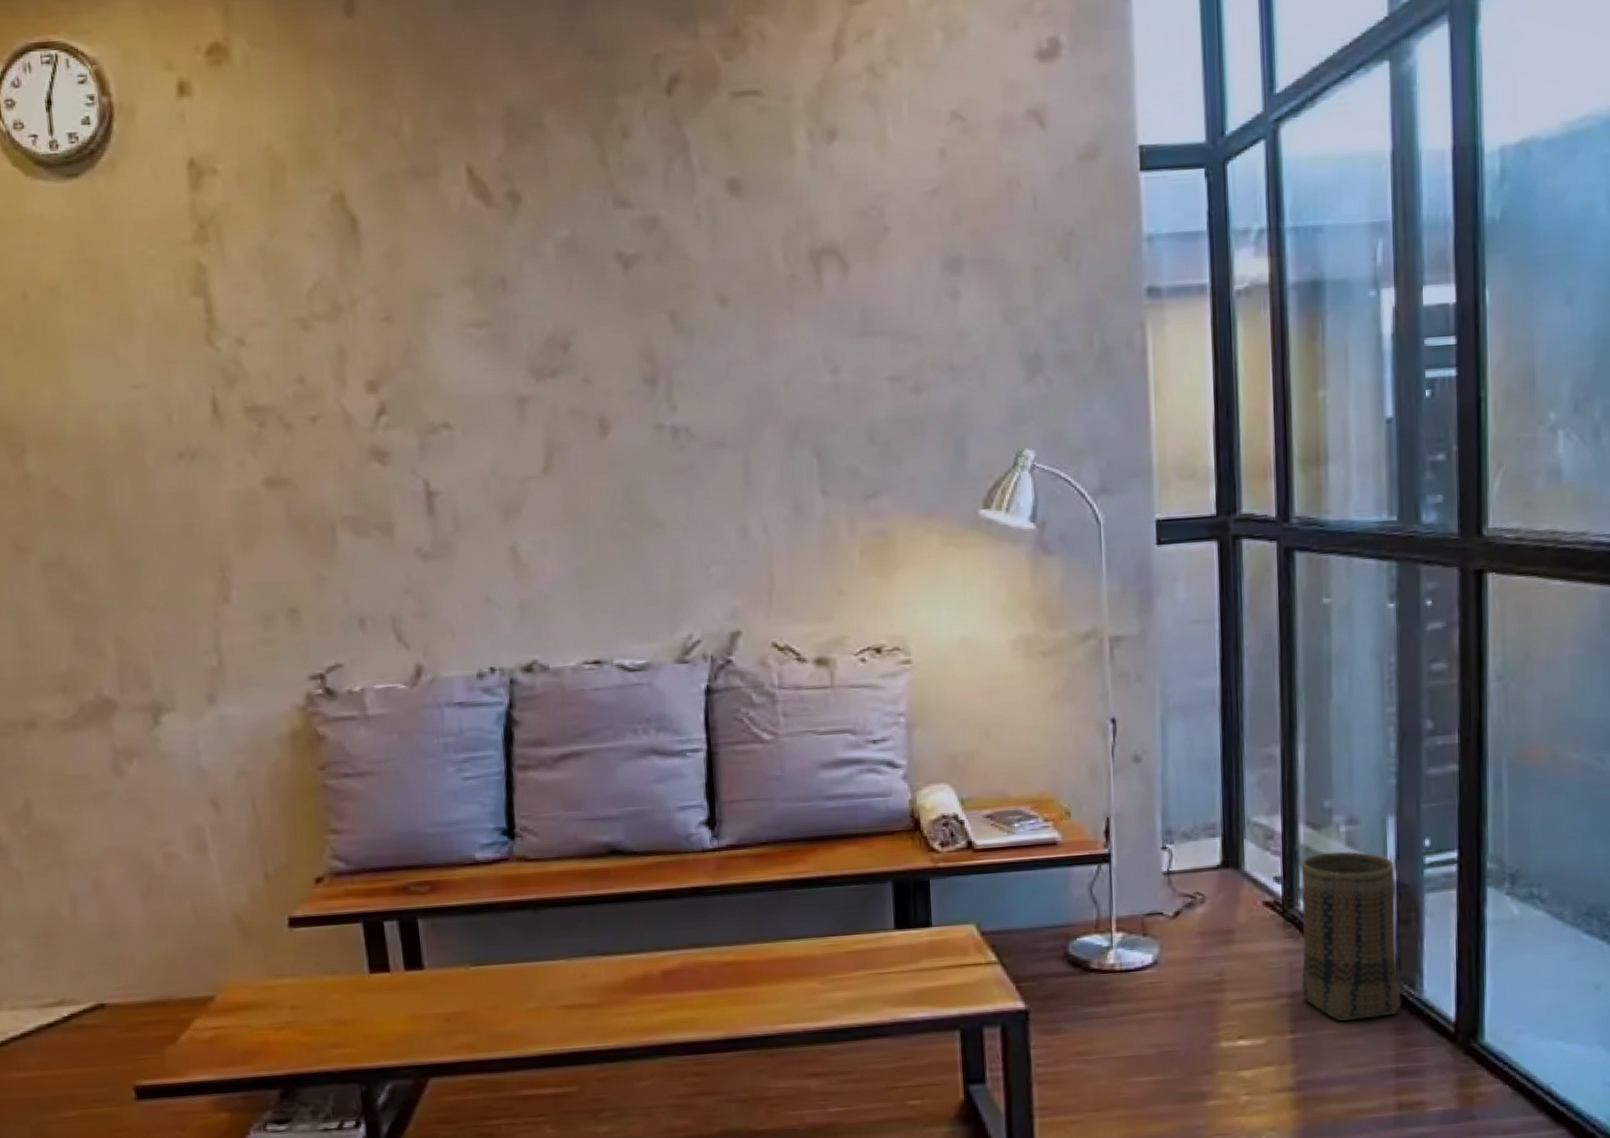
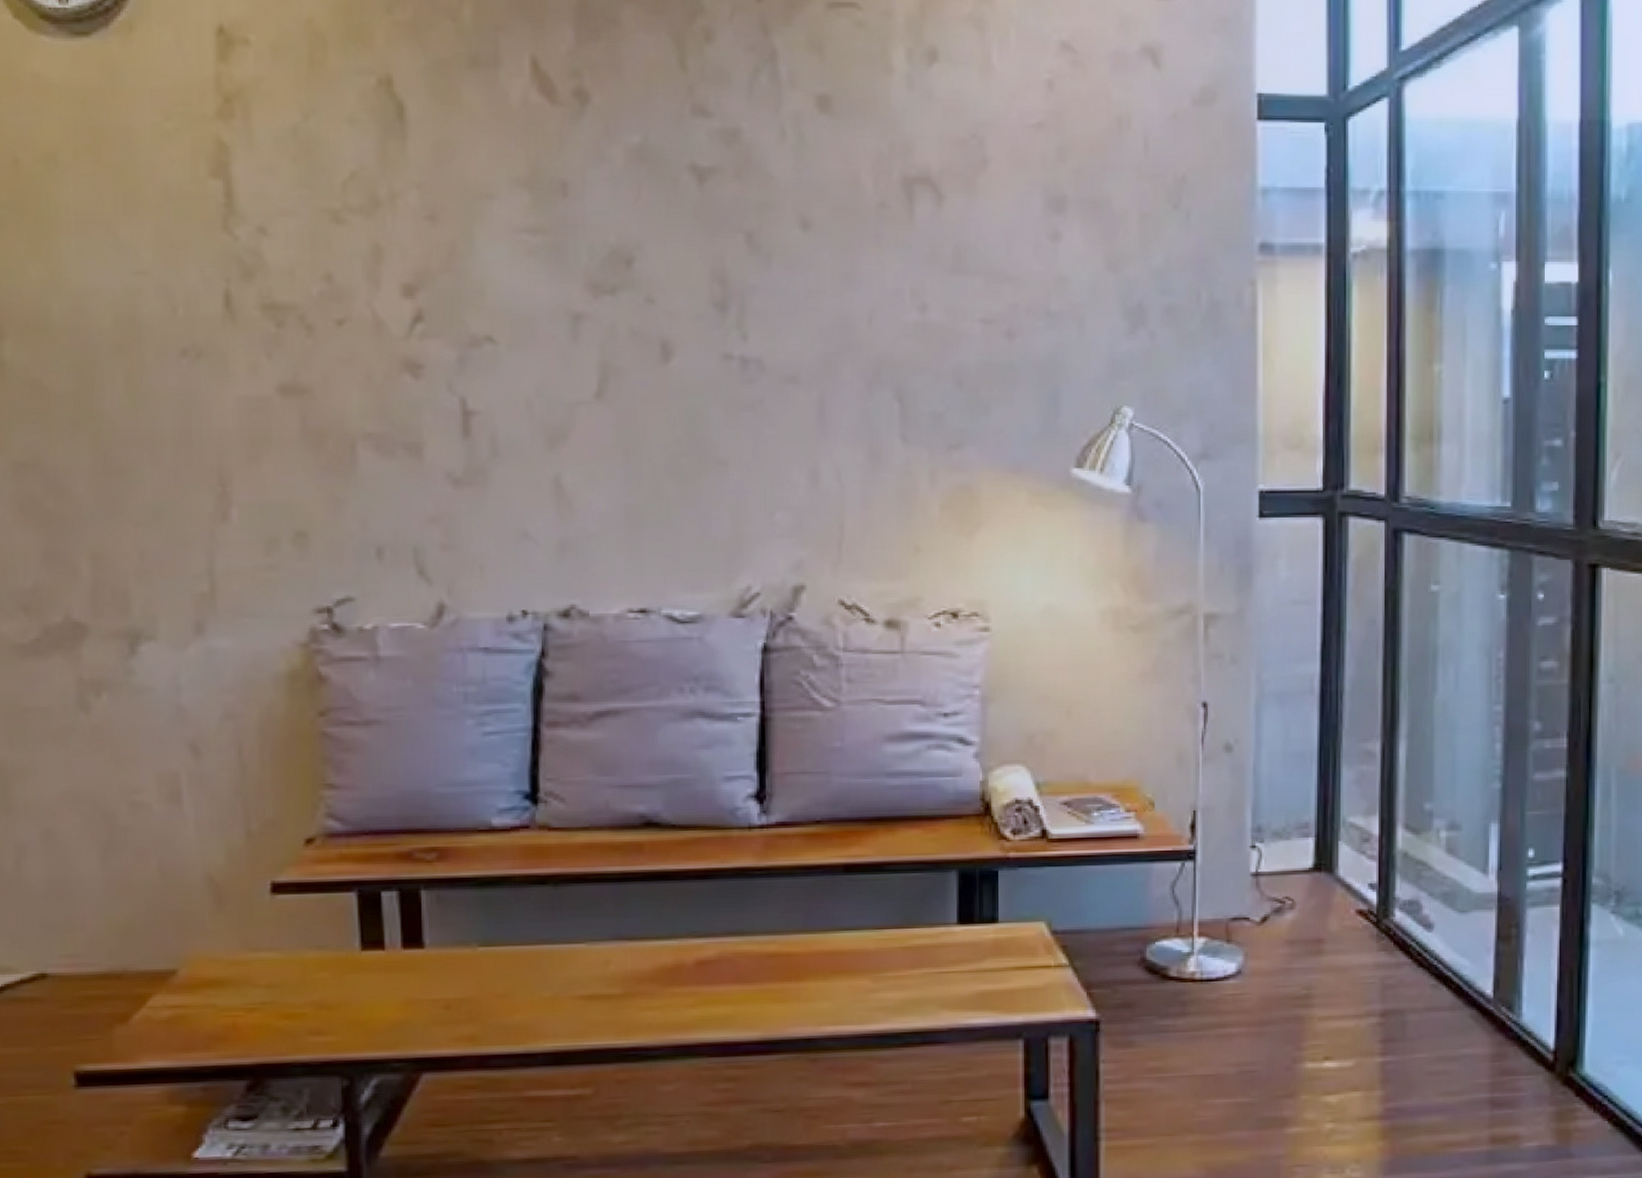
basket: present [1301,851,1401,1021] -> none [1393,859,1498,1045]

